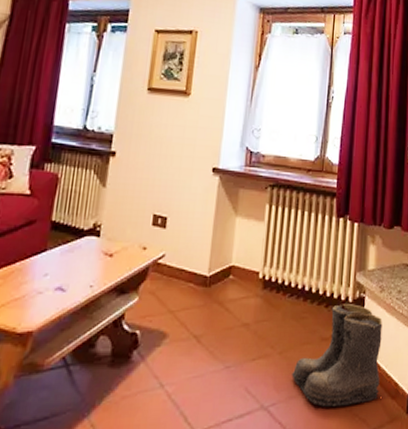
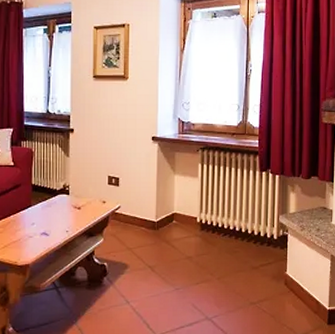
boots: present [291,304,383,408] -> none [229,240,304,319]

